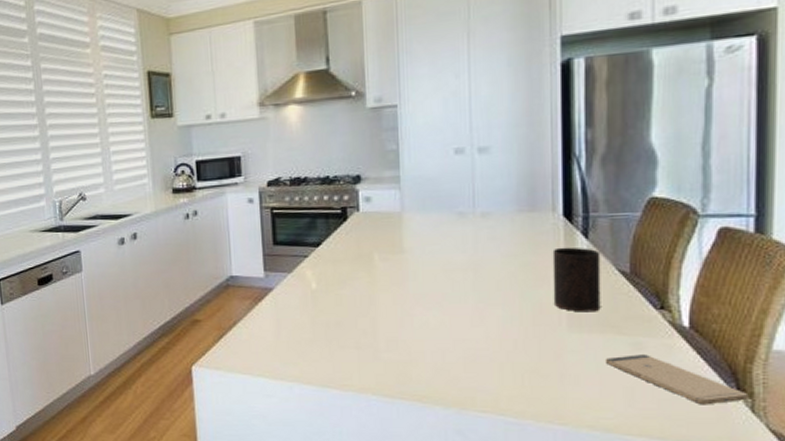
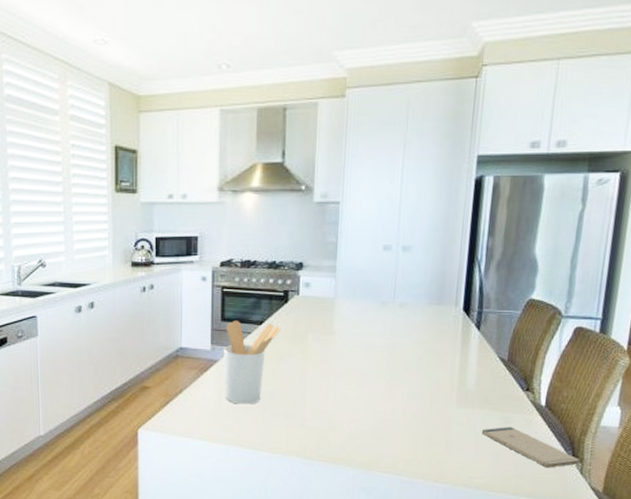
utensil holder: none [278,243,342,336] -> present [223,320,281,405]
cup: present [552,247,601,312] -> none [448,336,488,392]

